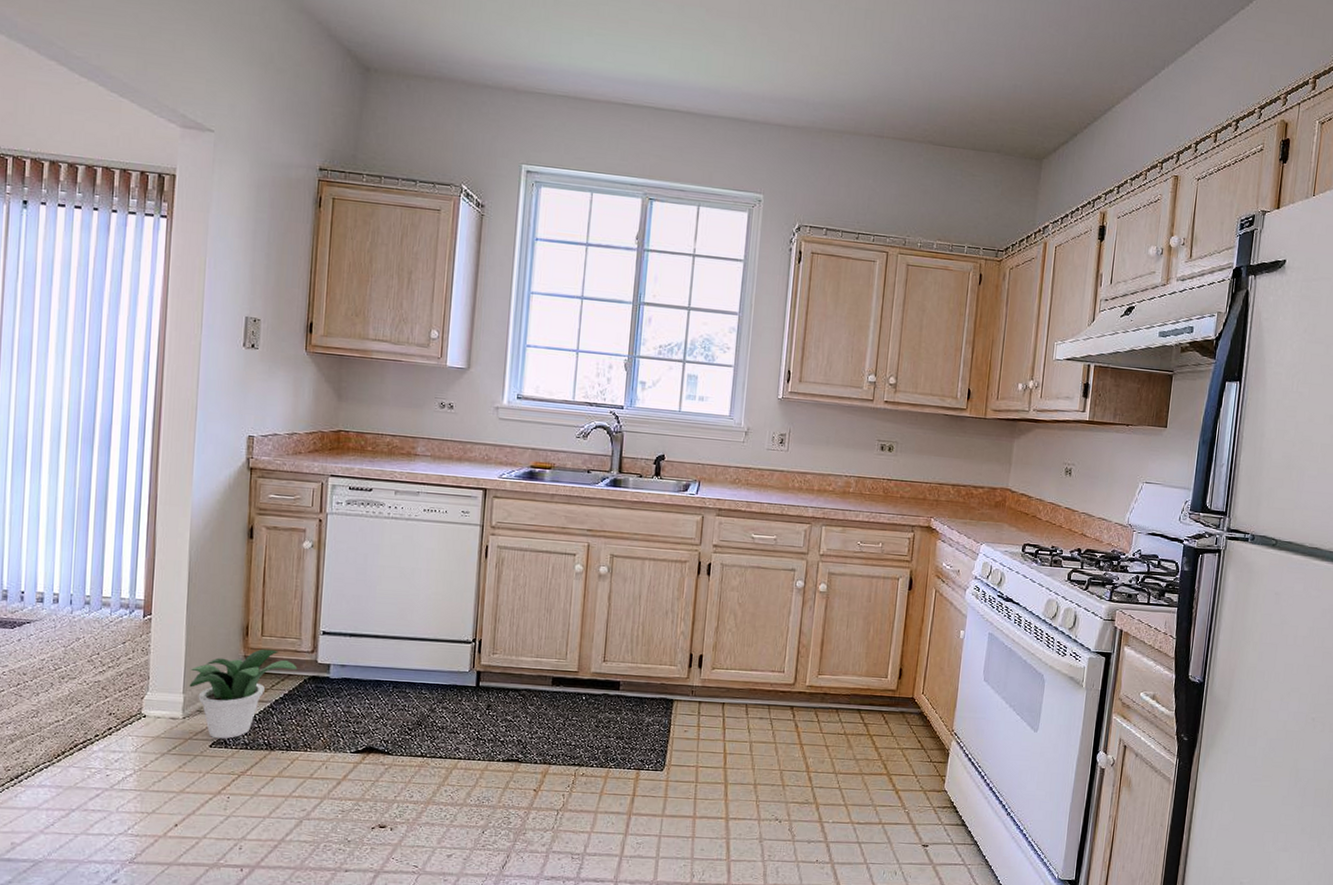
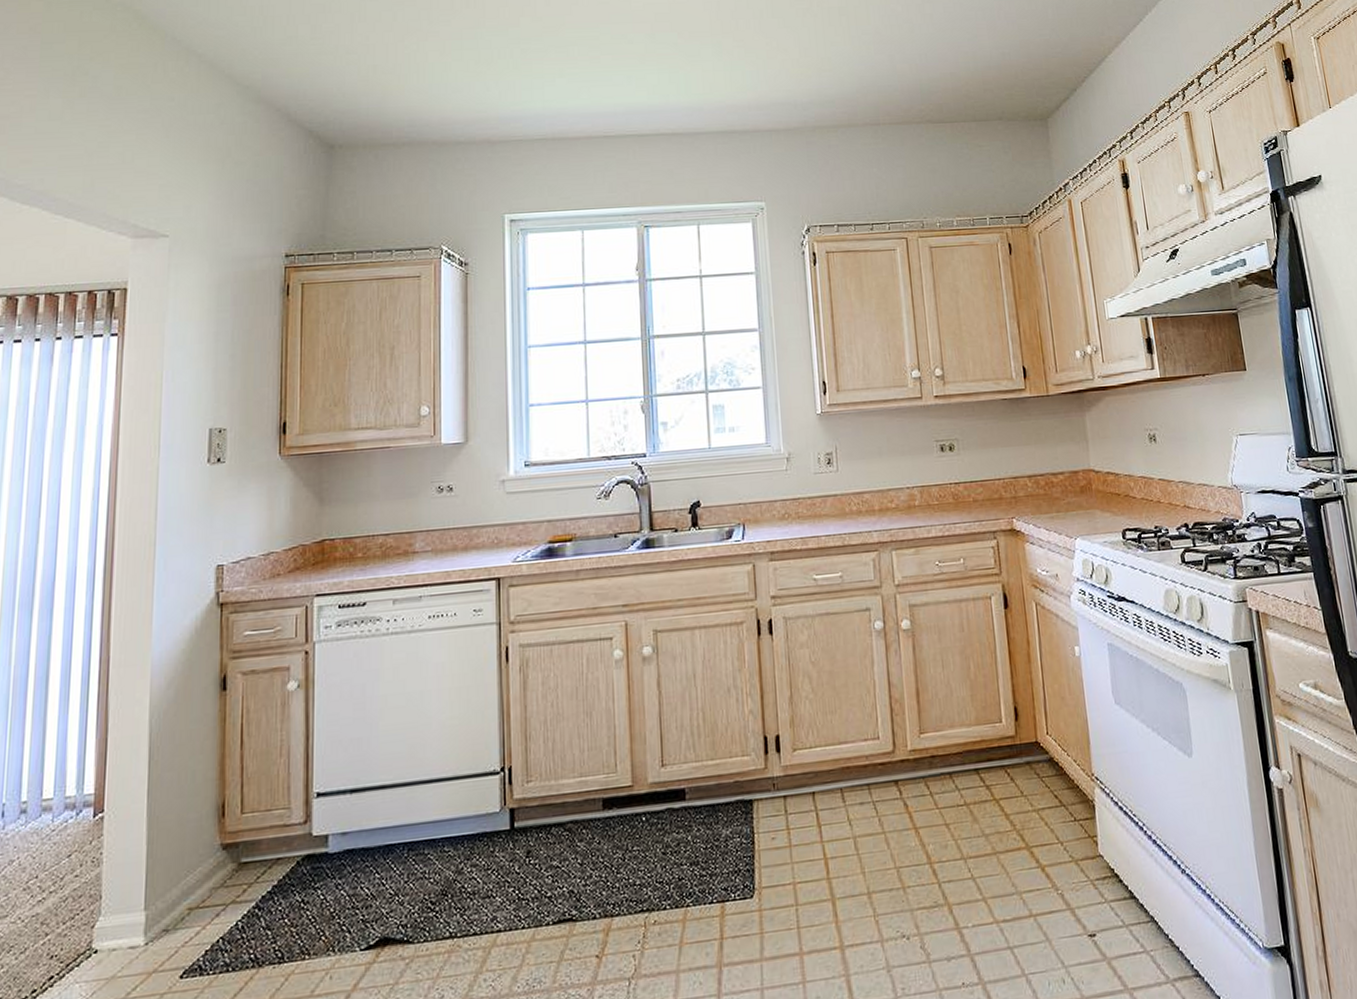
potted plant: present [189,649,298,739] -> none [152,828,288,965]

